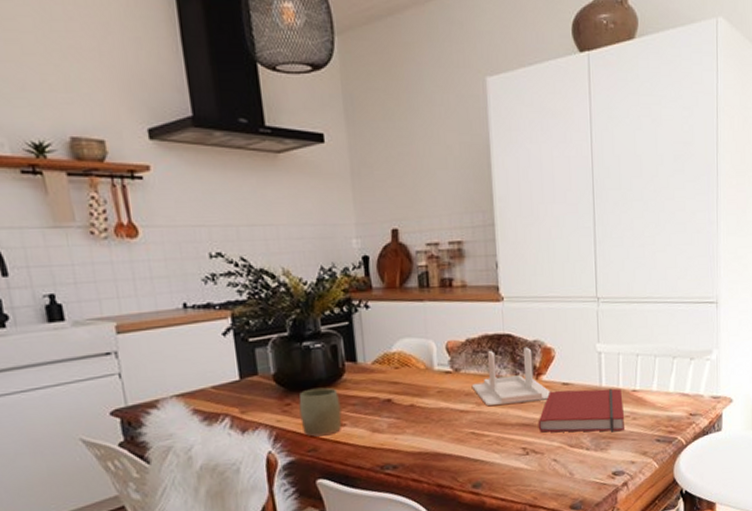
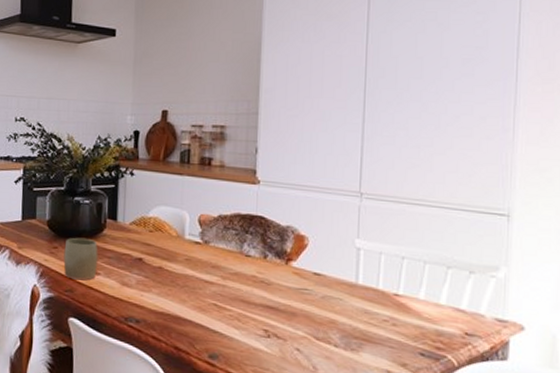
napkin holder: present [471,347,550,407] -> none [219,228,299,287]
book: present [538,388,624,433] -> none [283,278,382,336]

